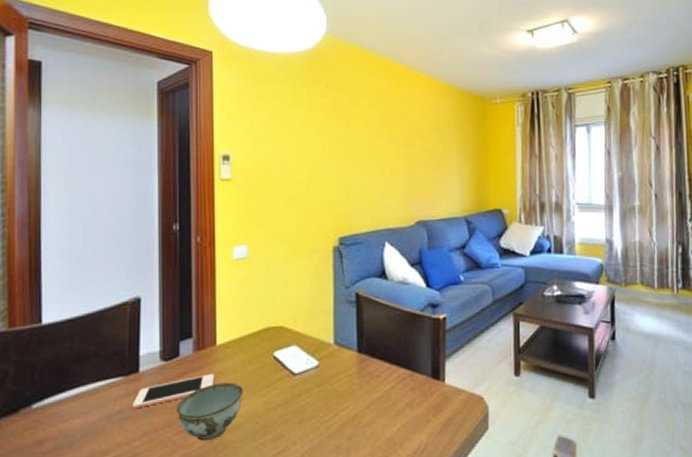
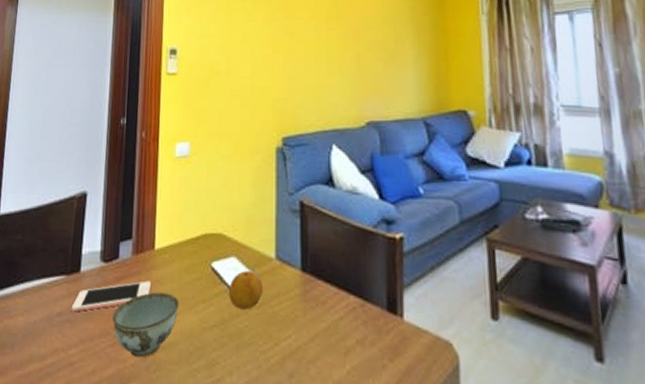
fruit: none [290,356,322,389] -> present [228,271,263,310]

